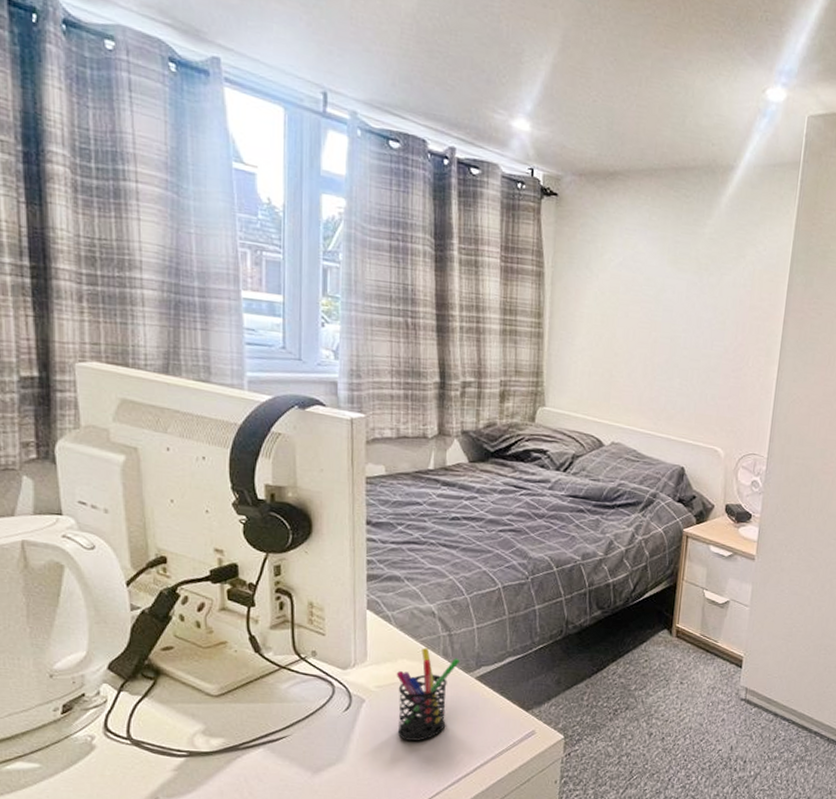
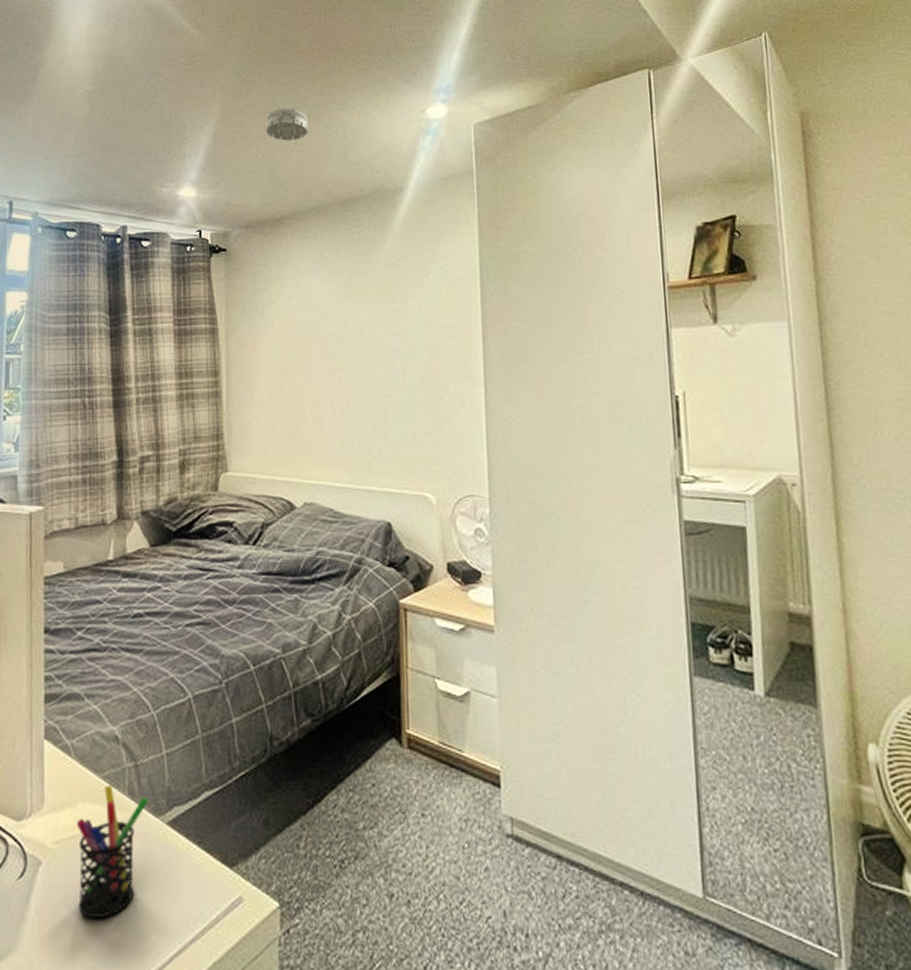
smoke detector: none [606,52,652,93] -> present [265,107,309,141]

